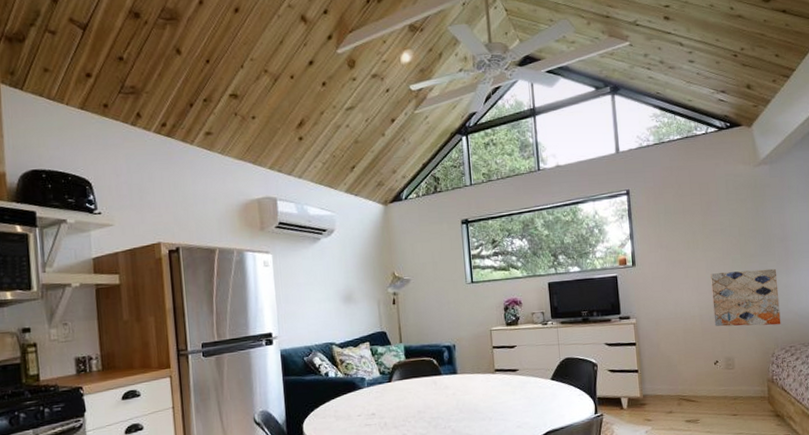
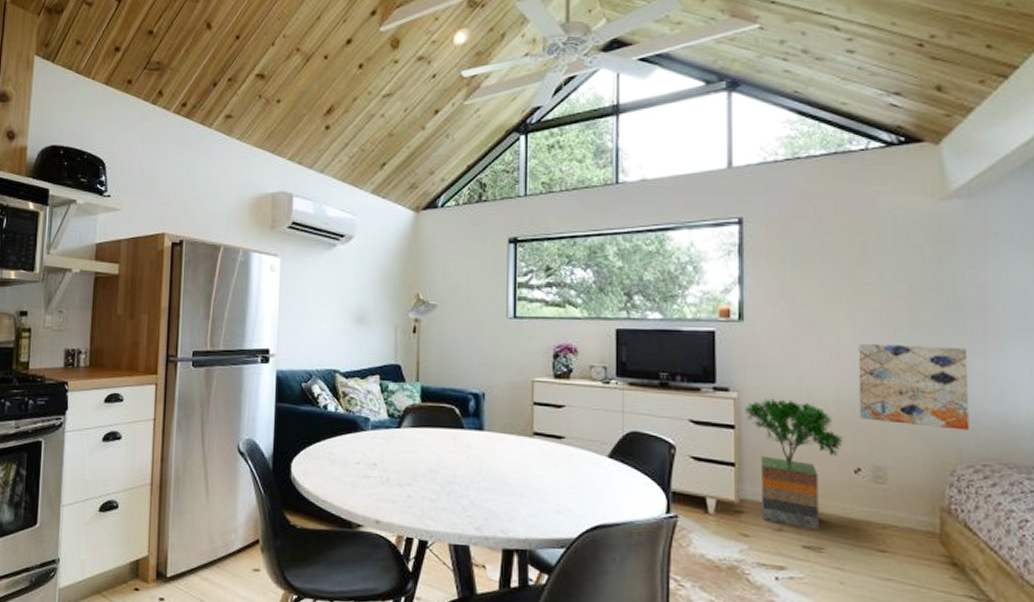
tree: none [641,319,706,409] -> present [744,398,843,531]

